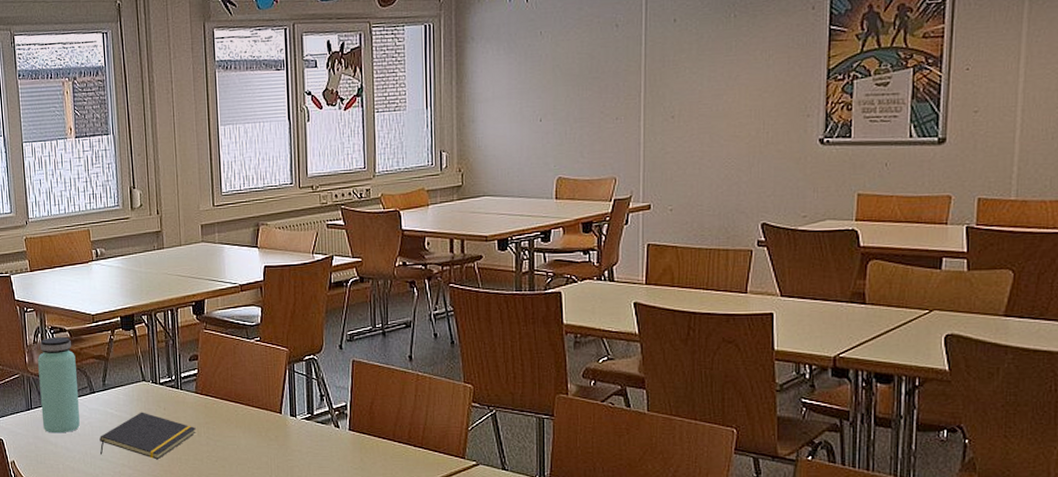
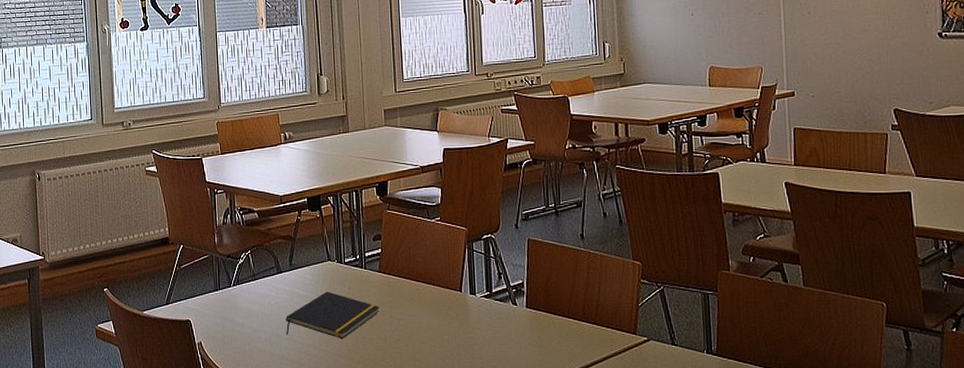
bottle: present [38,337,80,433] -> none [227,218,267,314]

